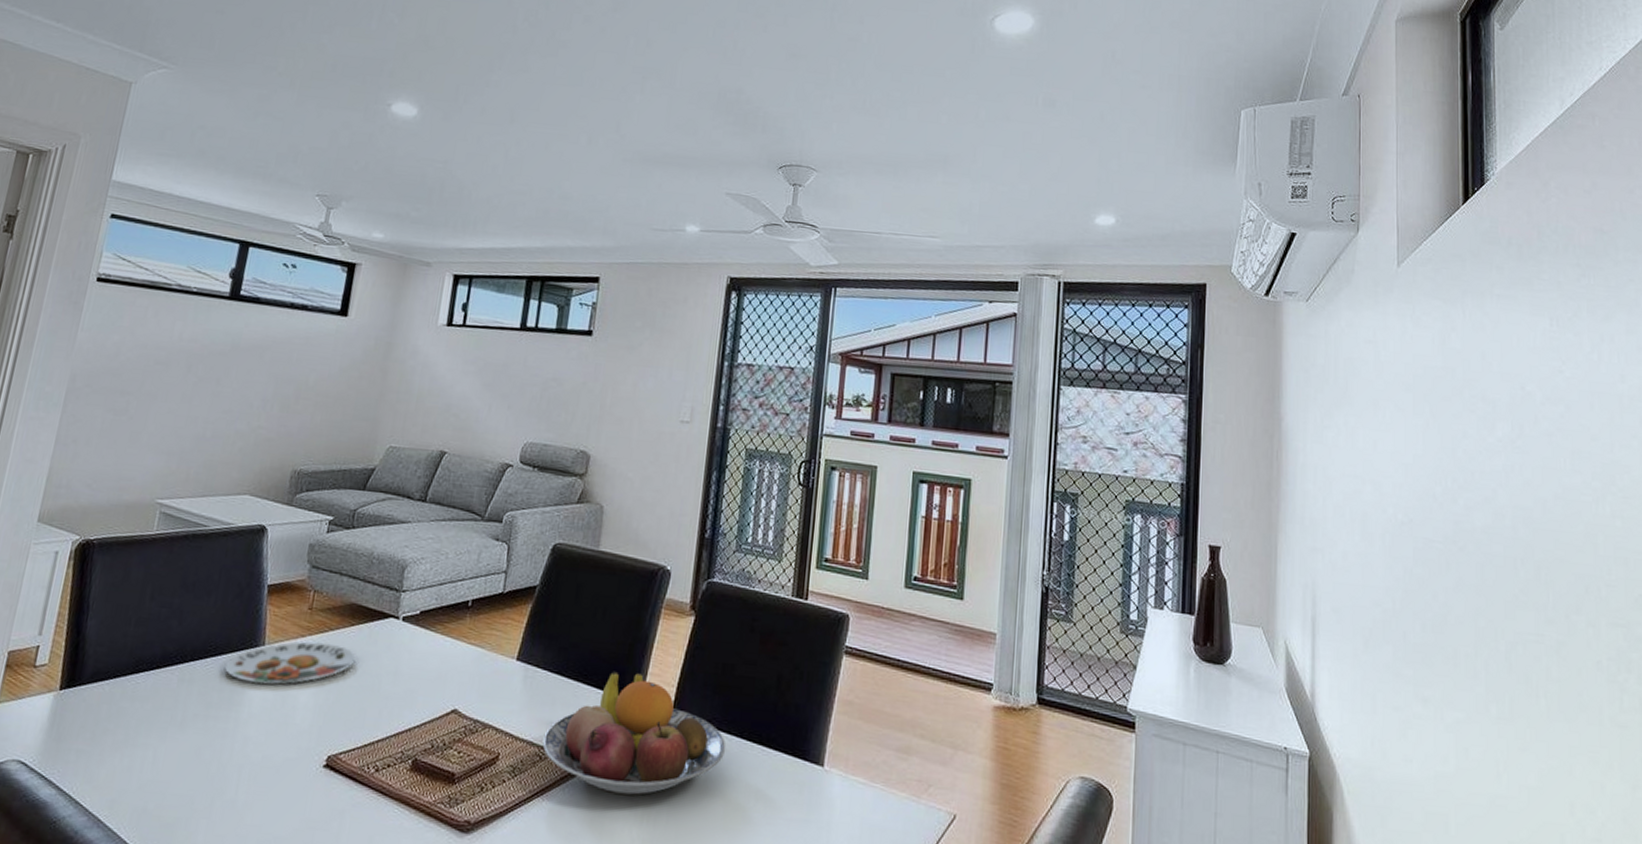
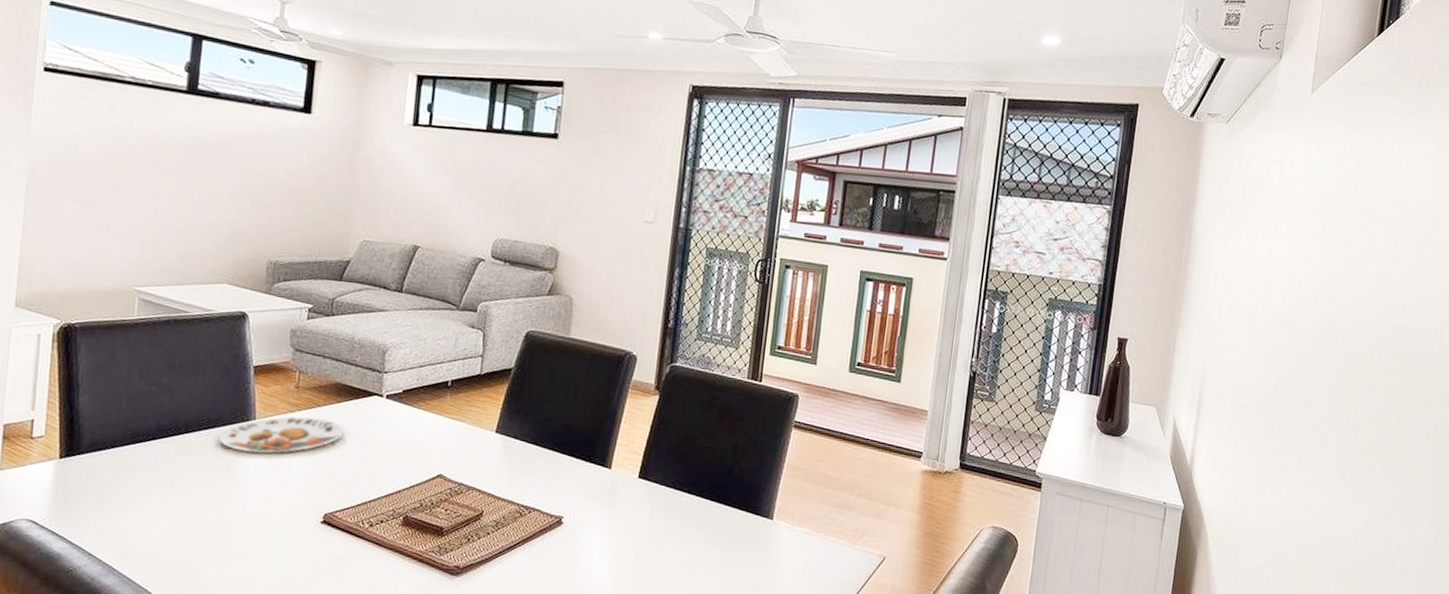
fruit bowl: present [542,671,726,796] -> none [522,442,688,544]

